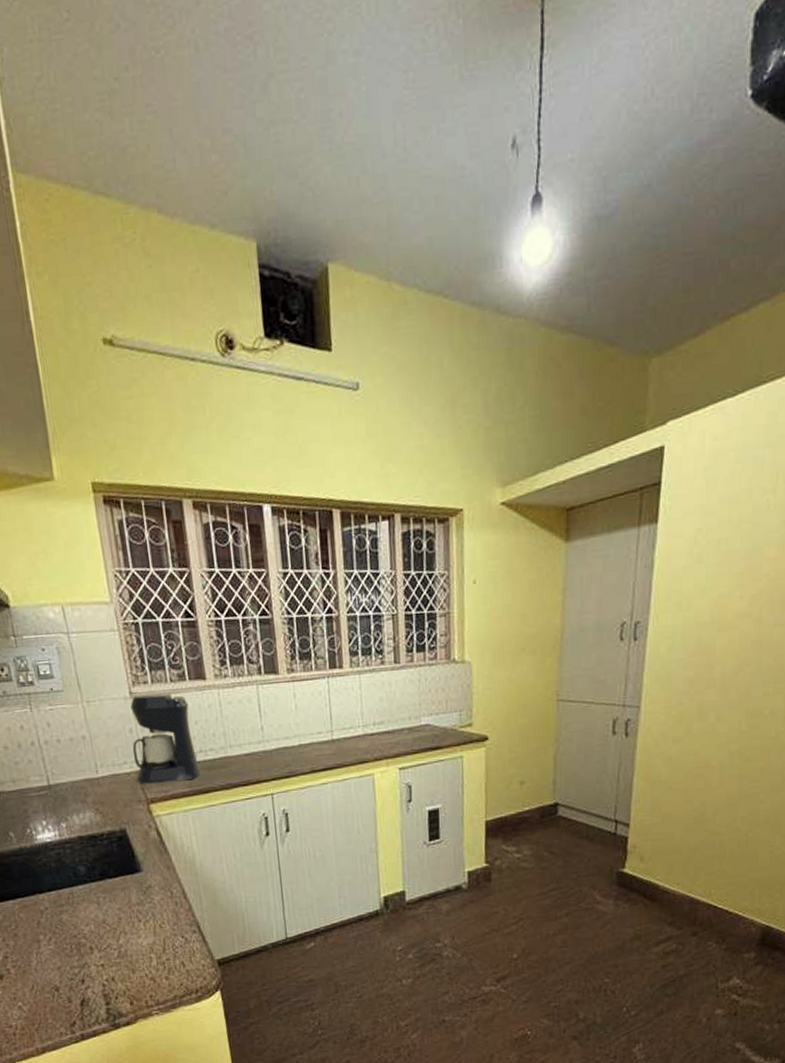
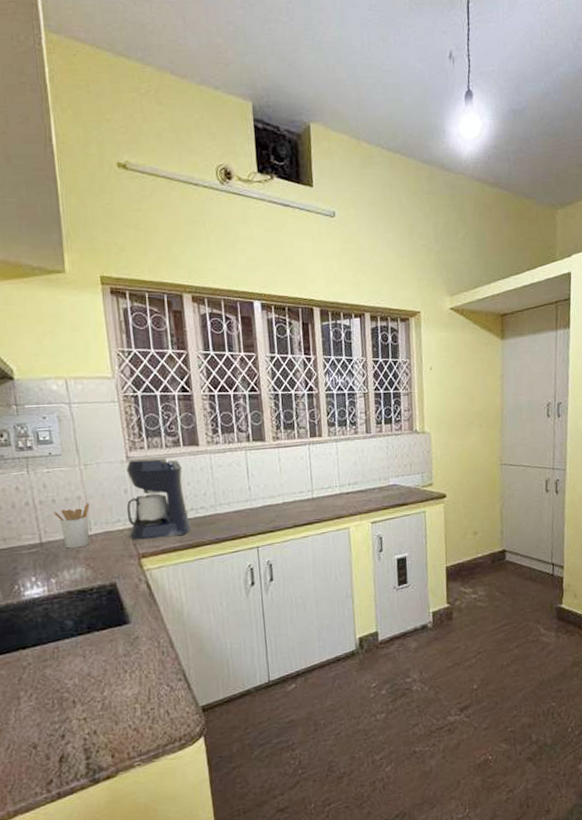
utensil holder: none [58,743,97,792] -> present [53,503,90,549]

